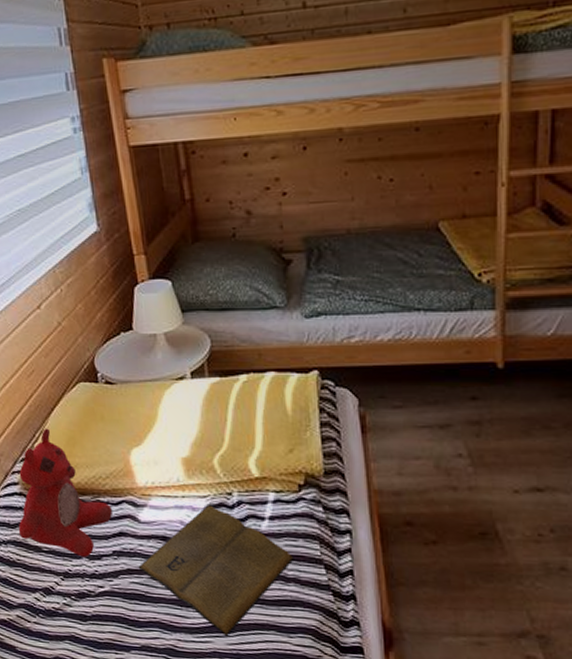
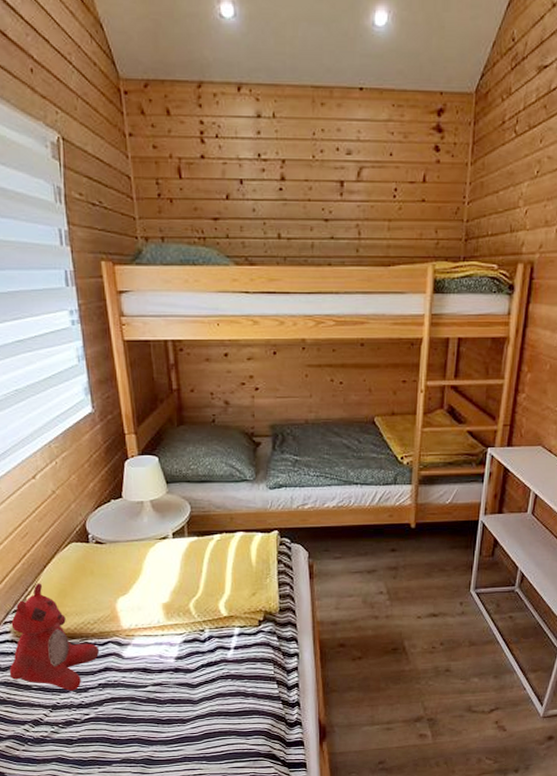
book: present [138,505,294,637] -> none [121,641,253,744]

